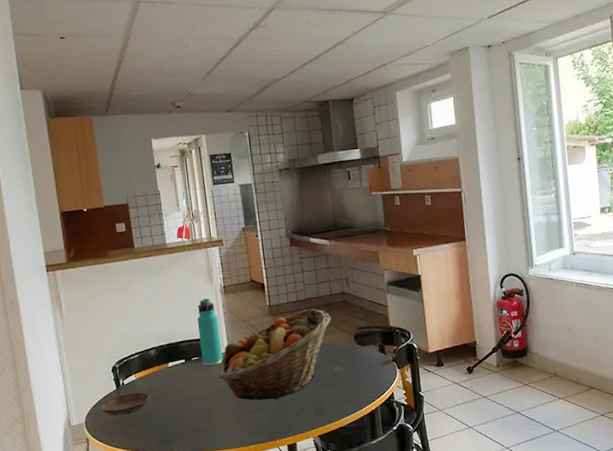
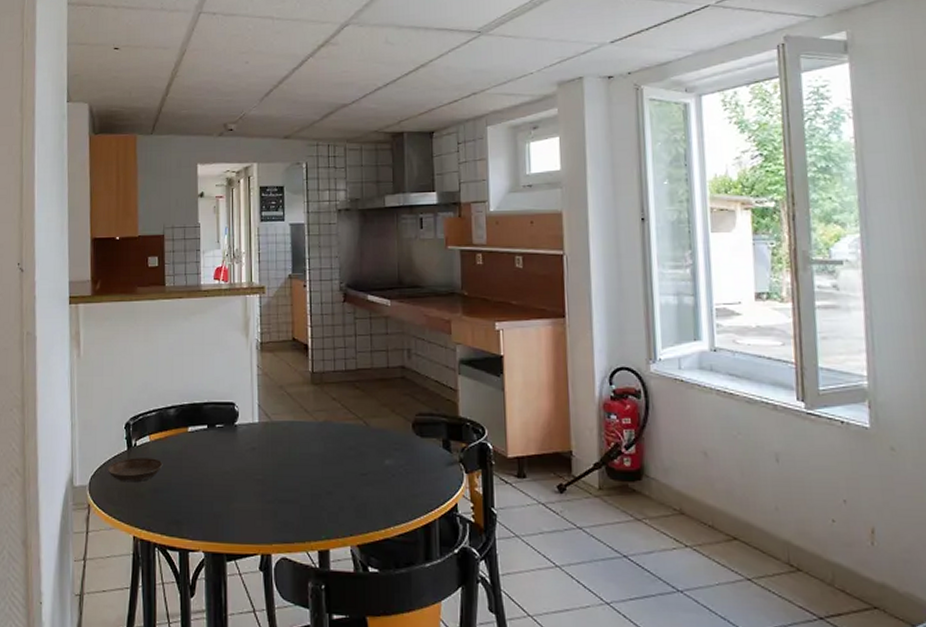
thermos bottle: present [197,298,224,367] -> none [226,355,252,438]
fruit basket: present [217,308,331,401] -> none [243,382,385,490]

